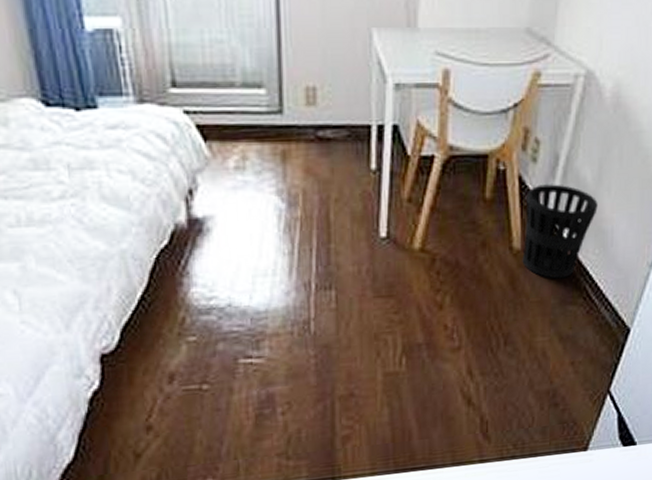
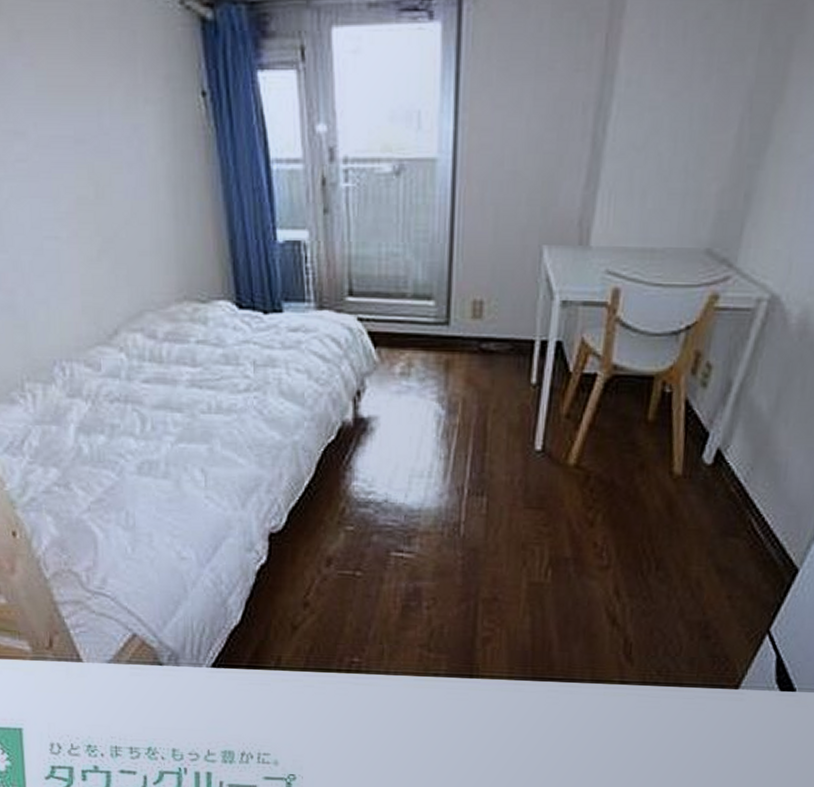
wastebasket: present [522,184,598,279] -> none [682,410,772,509]

